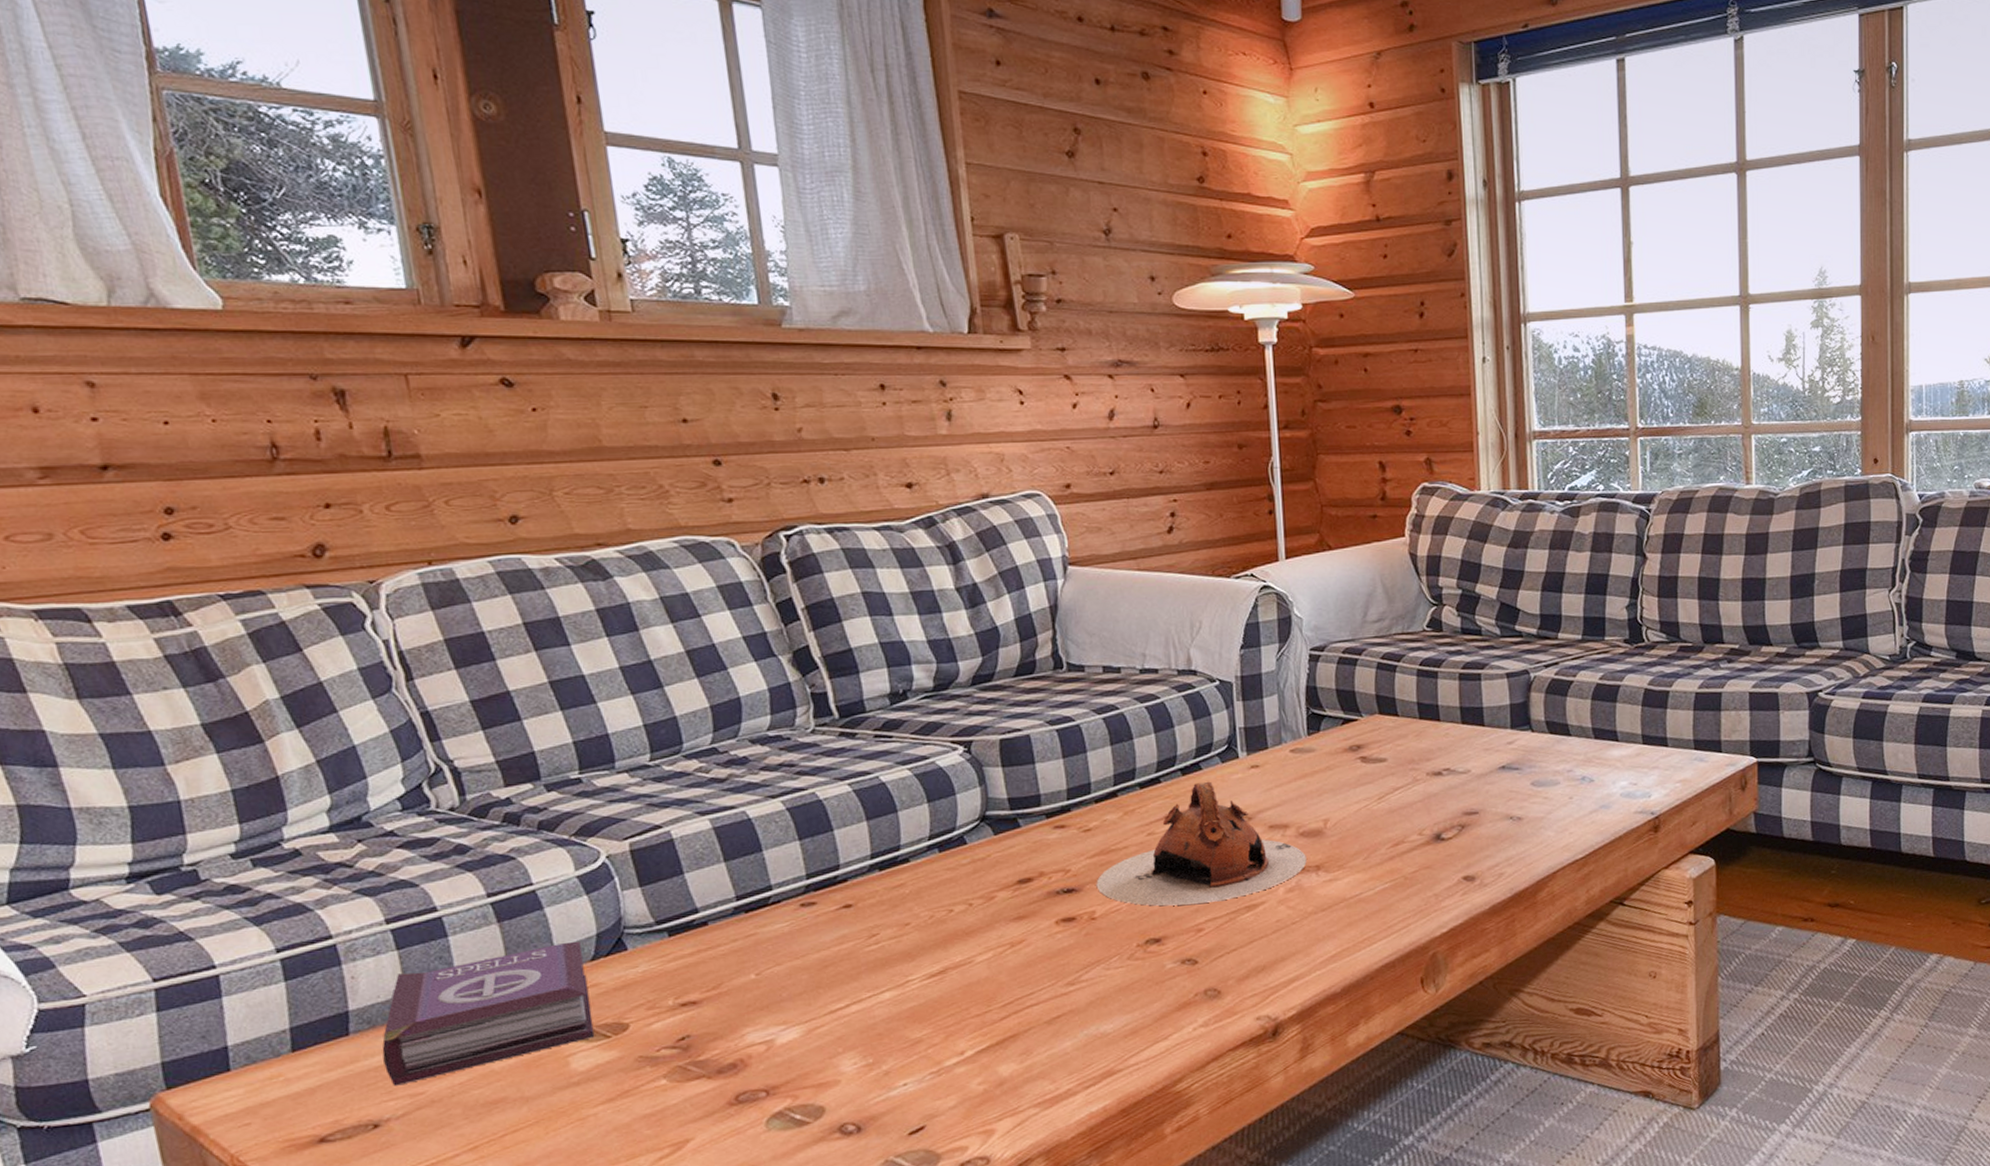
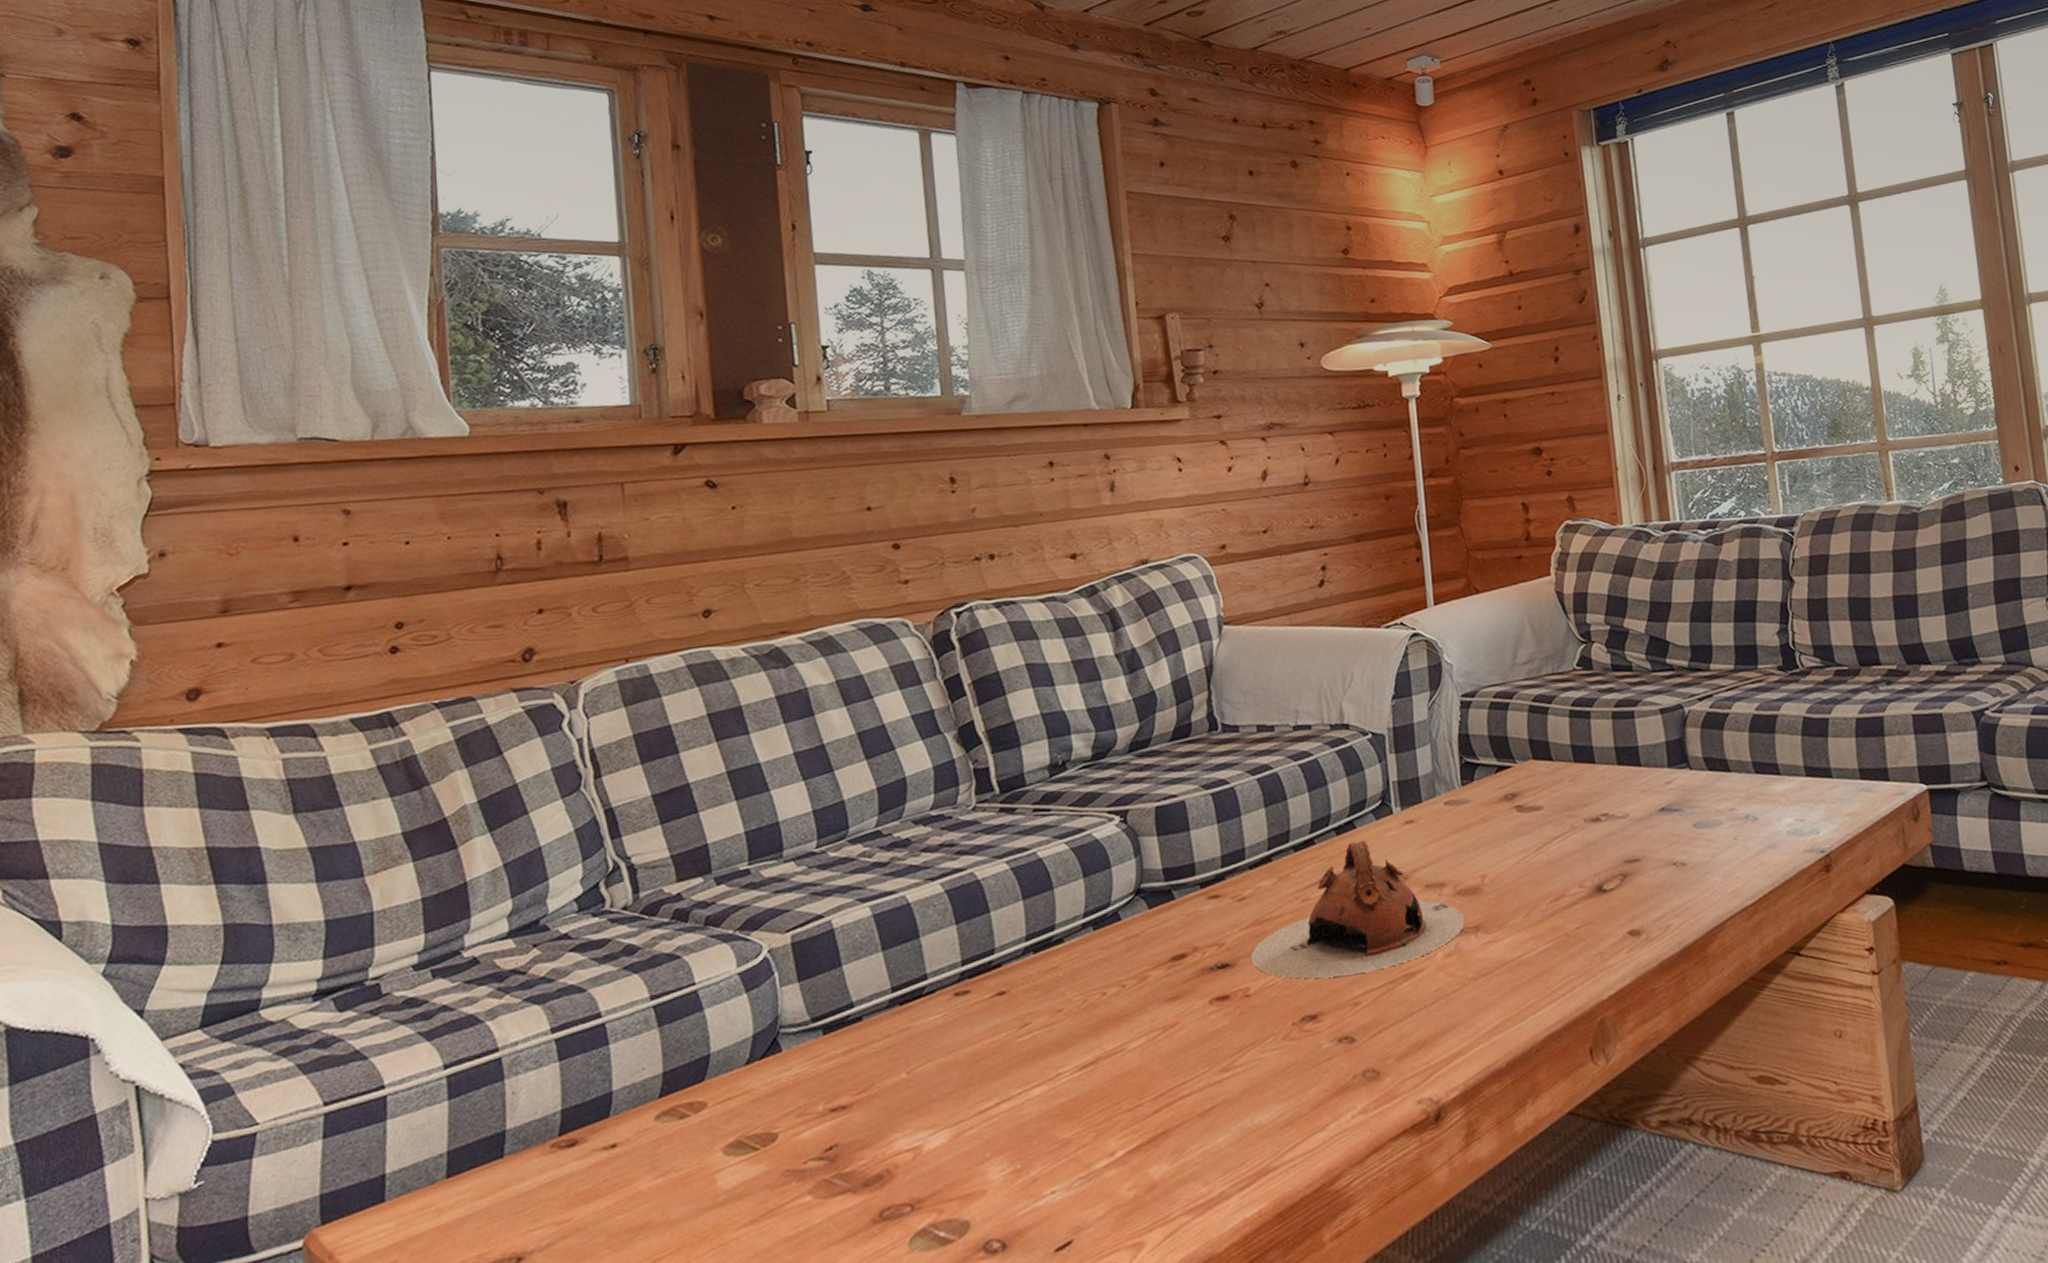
book: present [382,941,595,1086] -> none [534,1043,744,1213]

